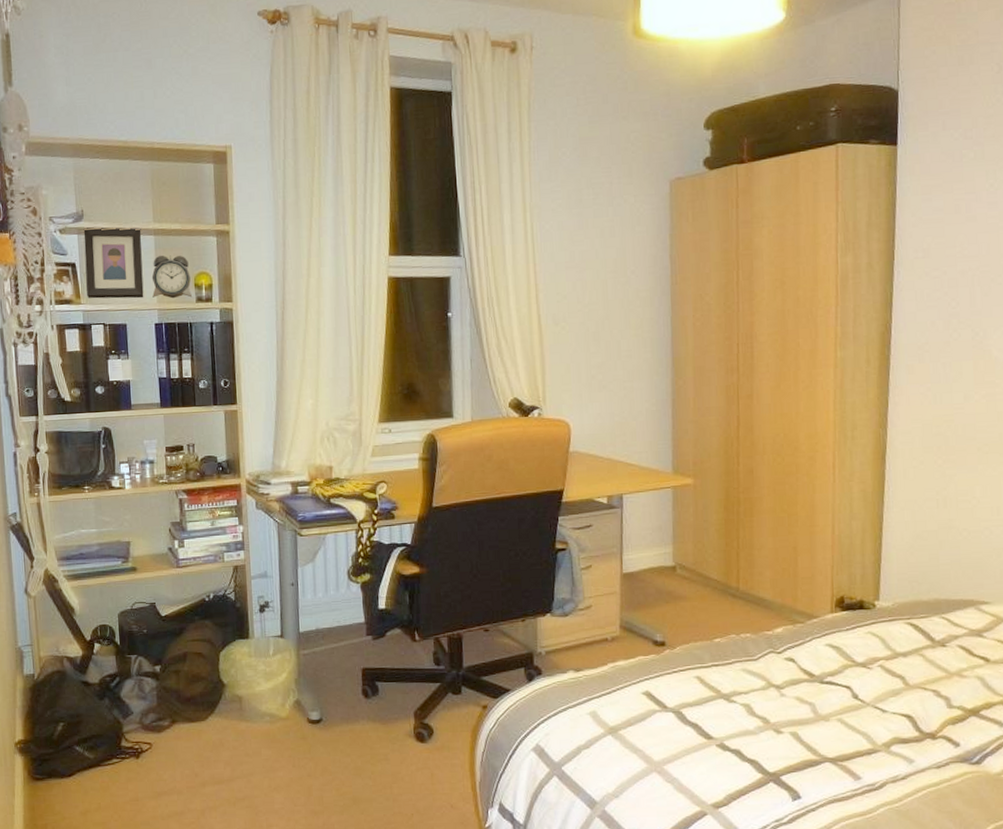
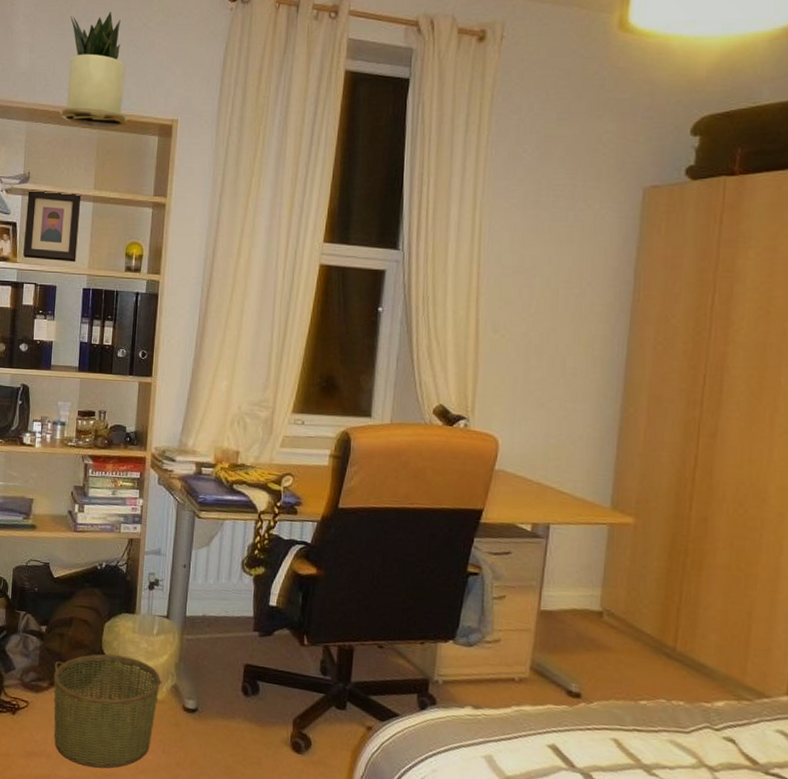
planter: none [106,39,180,159] -> present [60,12,128,128]
alarm clock: present [151,255,193,299] -> none [84,222,123,266]
basket: none [174,681,284,795] -> present [53,654,162,768]

